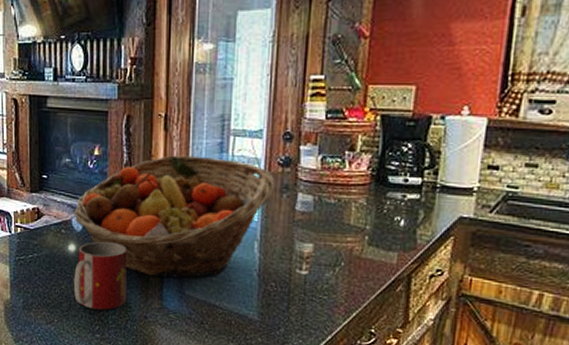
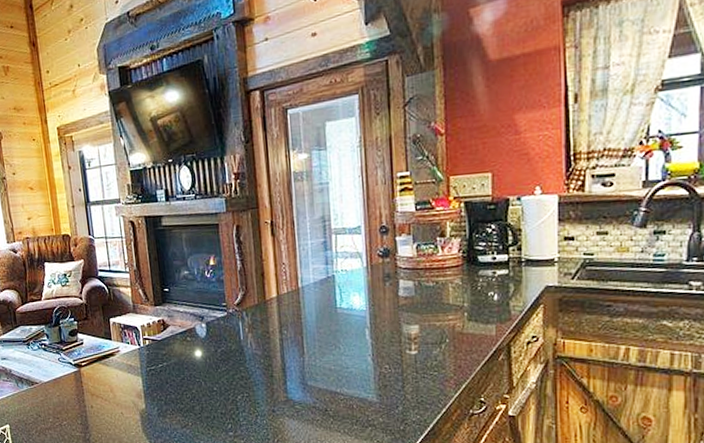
fruit basket: present [74,155,275,278] -> none [196,256,378,372]
mug: present [74,241,127,310] -> none [203,343,254,409]

